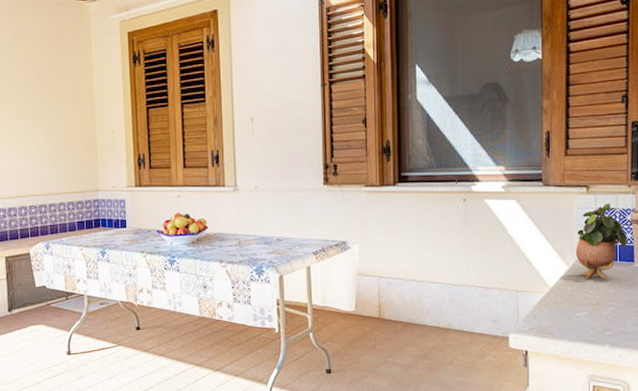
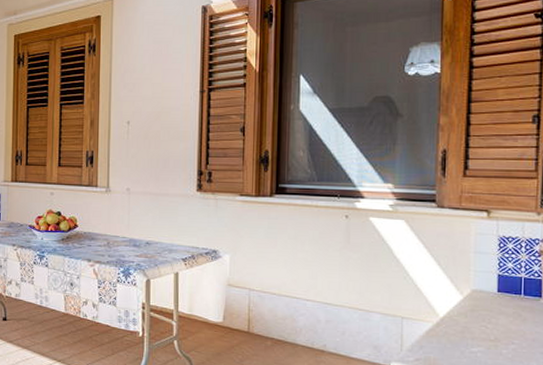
potted plant: present [575,203,627,280] -> none [471,231,534,315]

